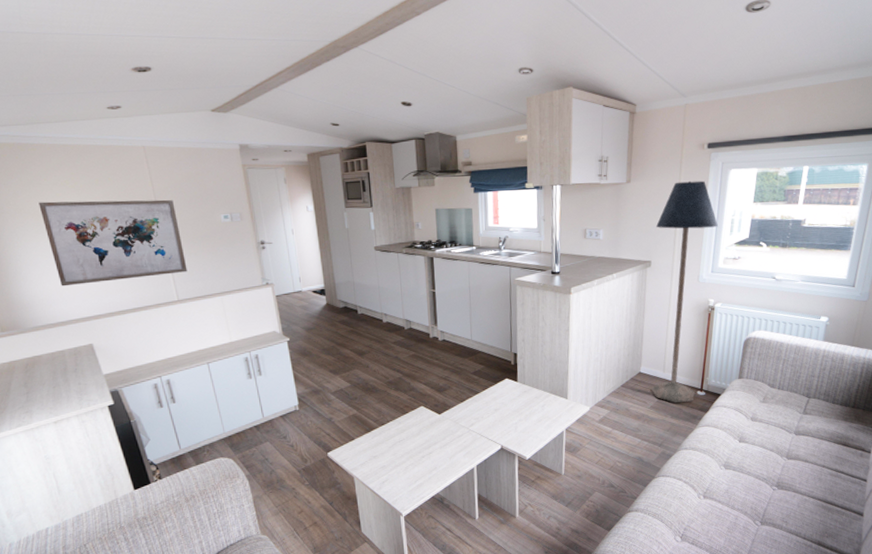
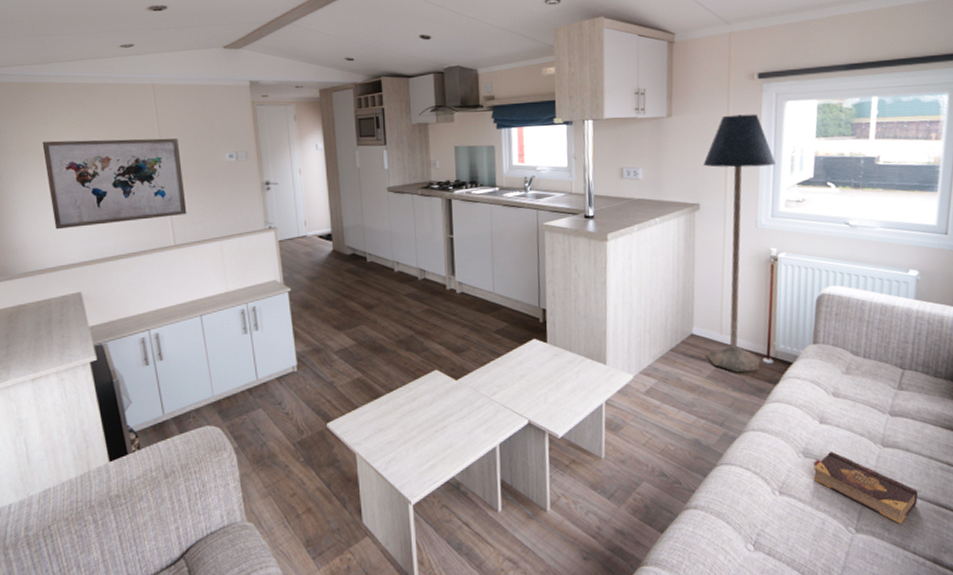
book: none [731,463,811,517] -> present [813,451,919,523]

